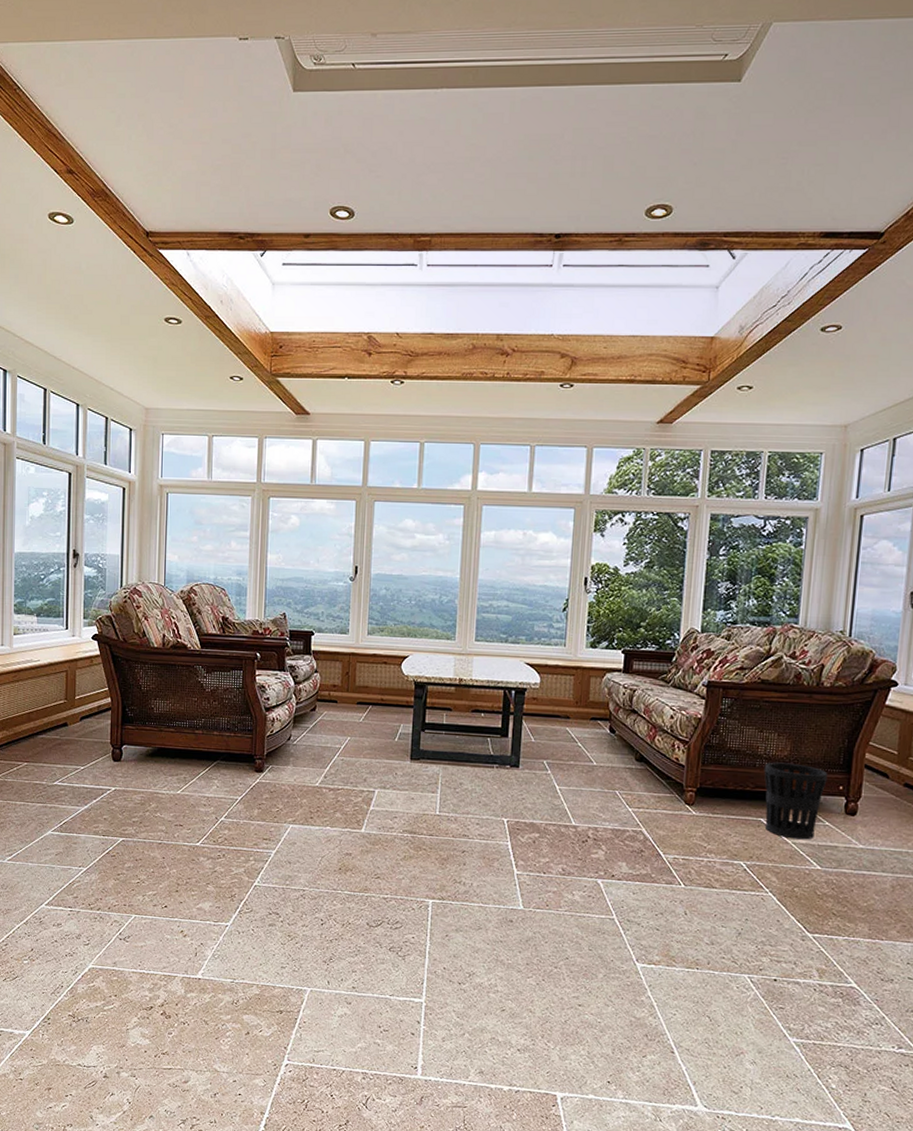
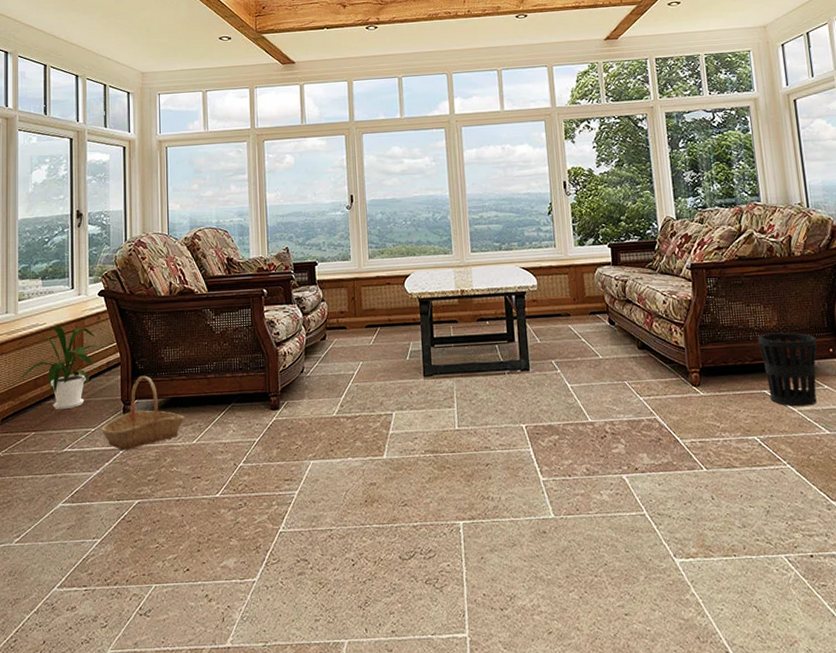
house plant: none [13,664,96,746] -> present [19,326,104,410]
basket: none [89,723,172,792] -> present [100,375,186,451]

